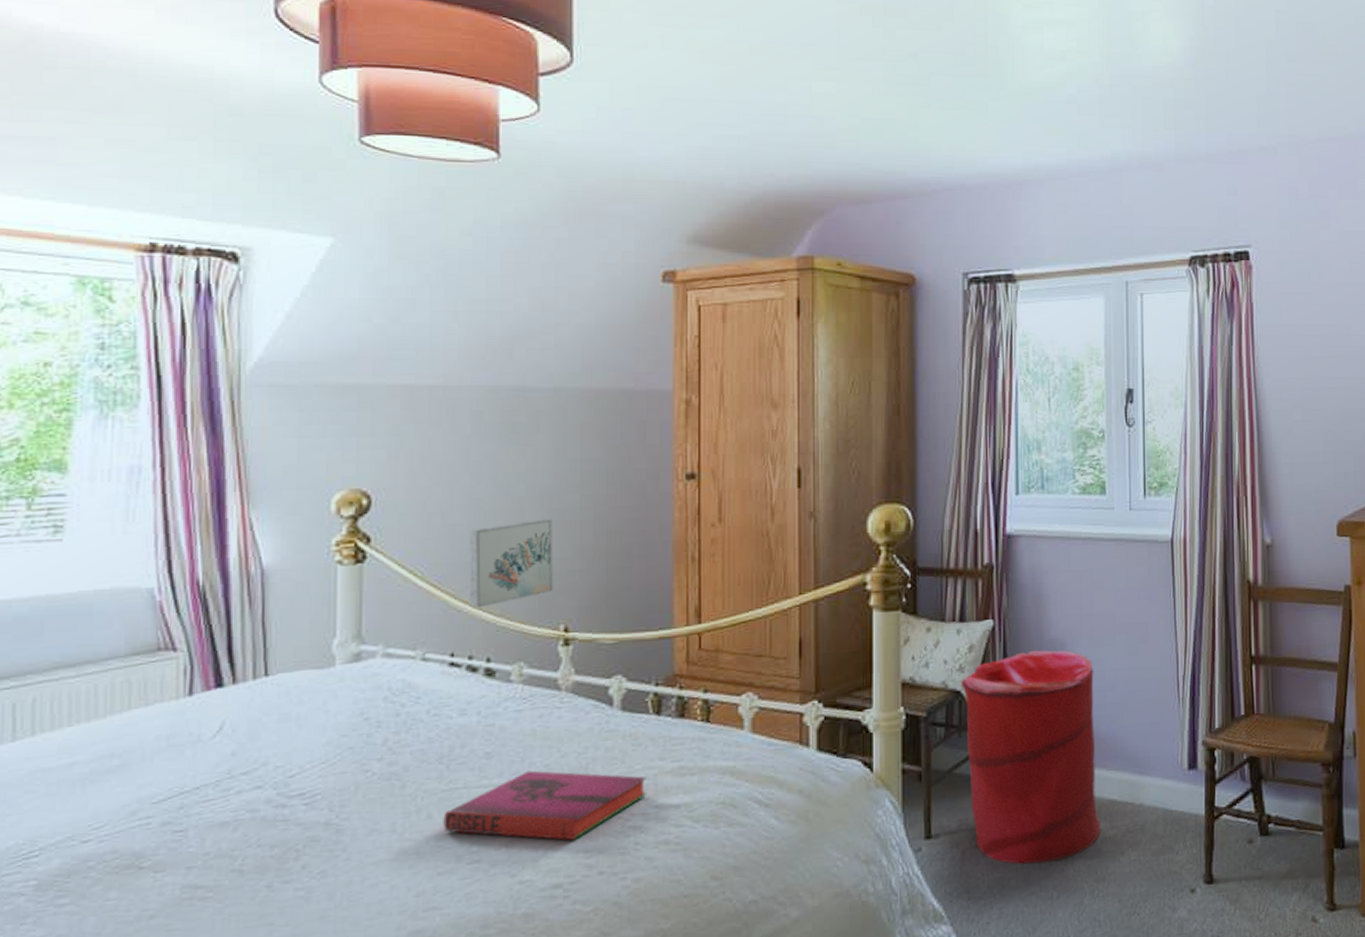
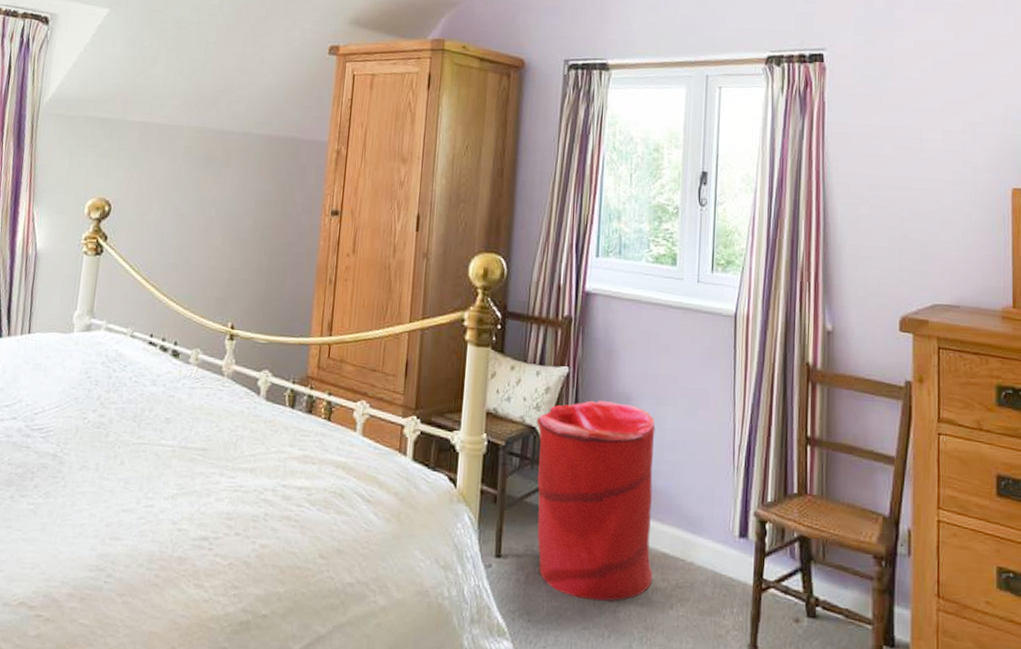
hardback book: present [443,770,646,841] -> none [130,438,279,503]
wall art: present [469,519,554,608] -> none [168,235,232,301]

